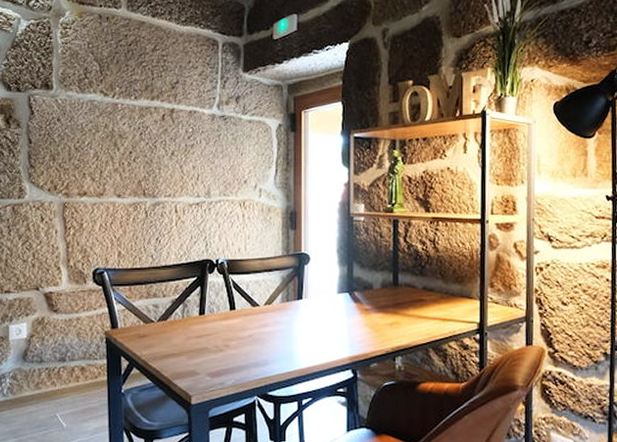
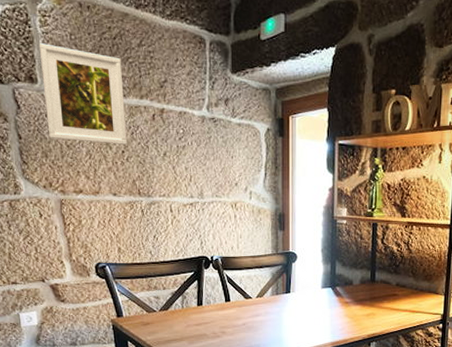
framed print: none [57,53,136,145] -> present [39,43,128,145]

